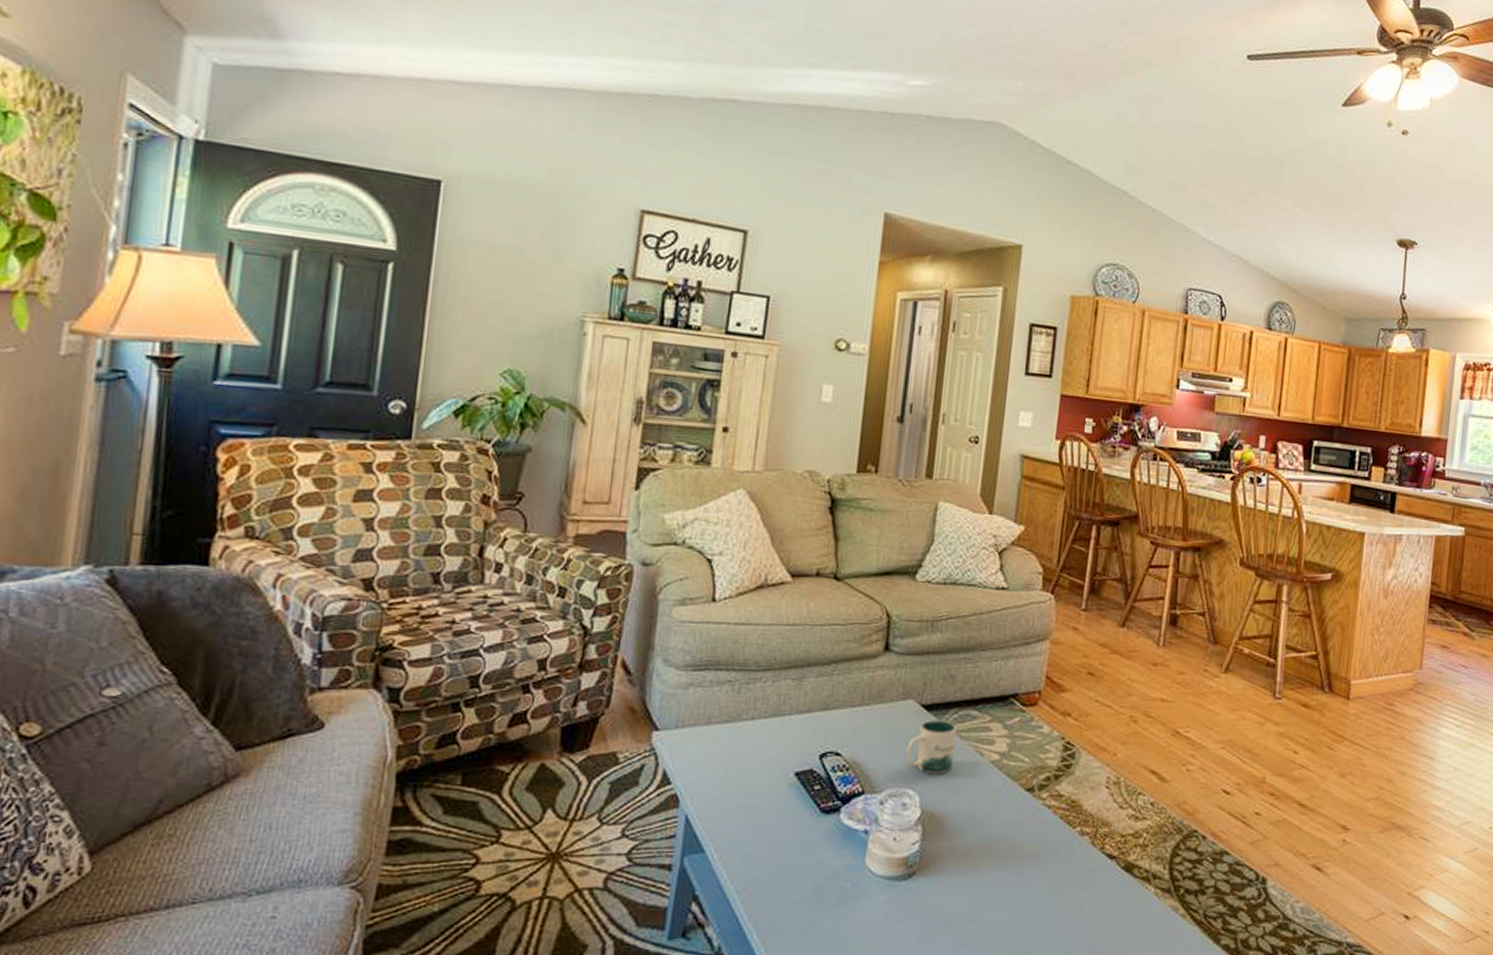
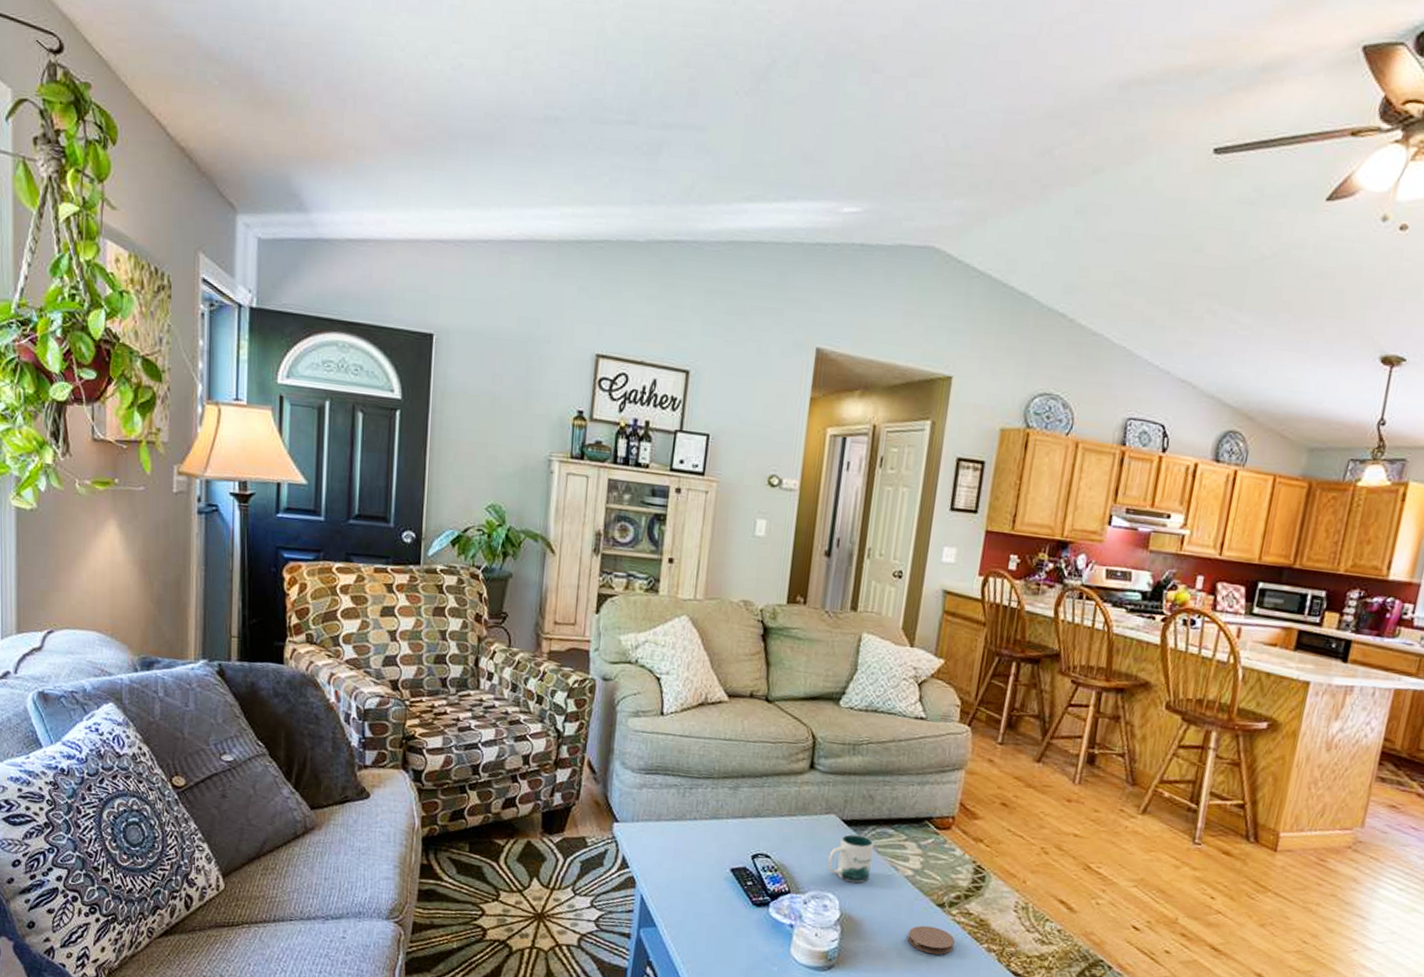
coaster: none [996,814,1046,846] -> present [907,925,955,955]

